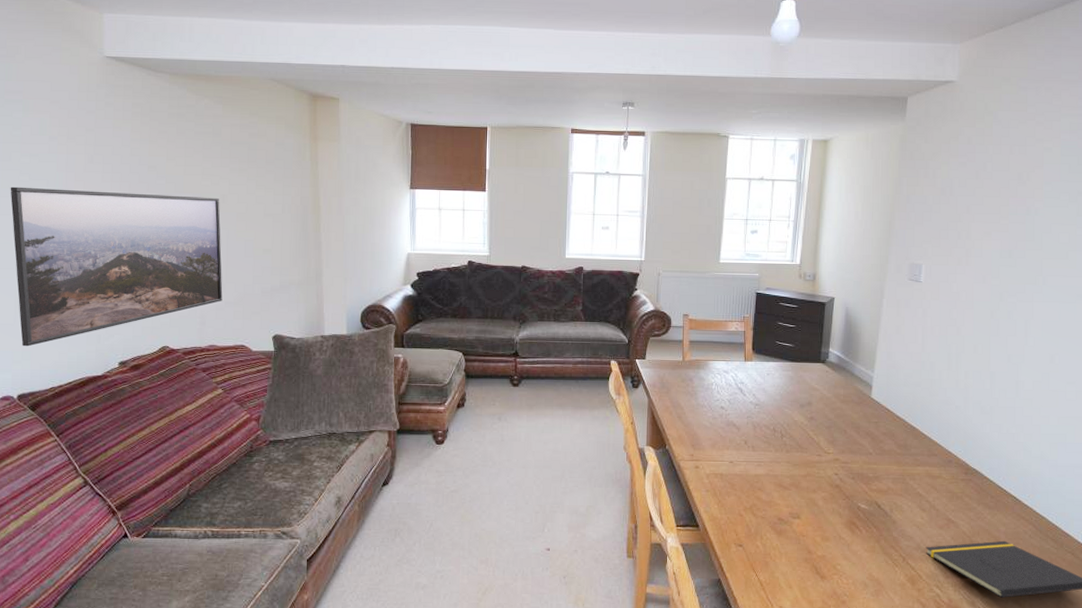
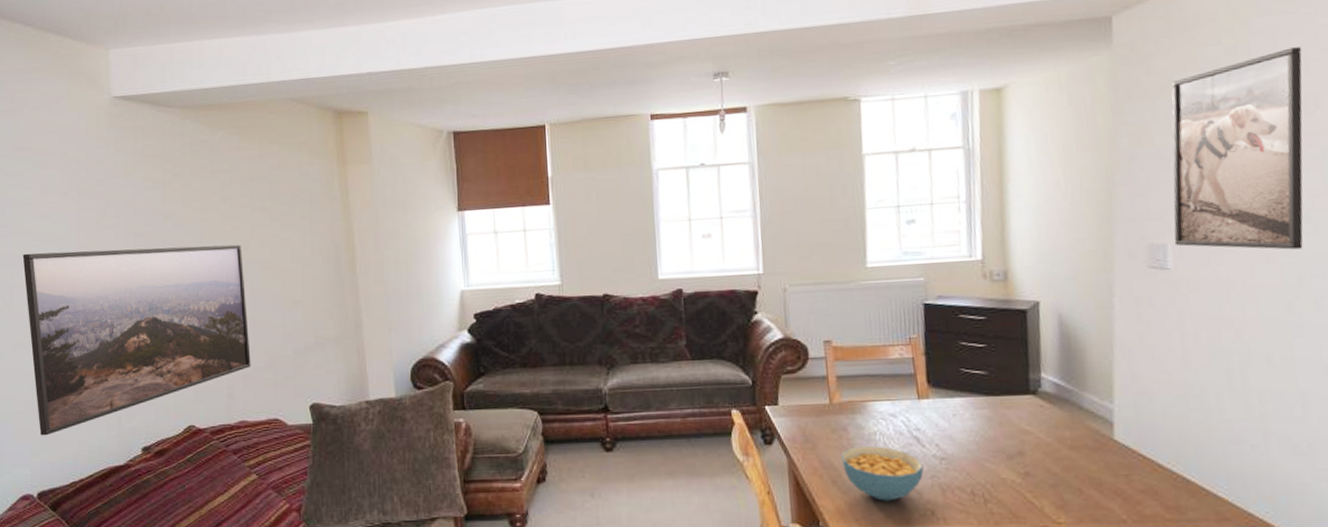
cereal bowl: none [687,393,743,433] -> present [841,446,924,501]
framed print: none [927,135,1024,276] -> present [1171,47,1303,250]

